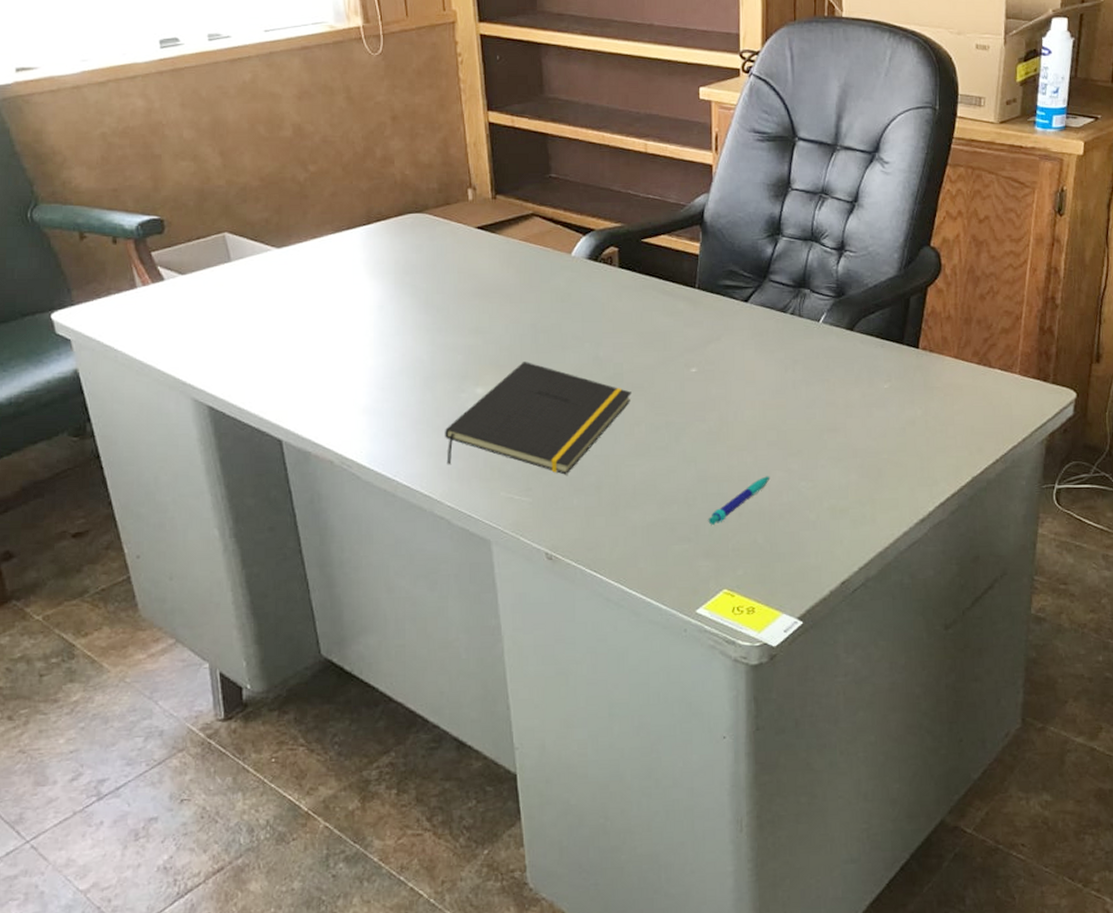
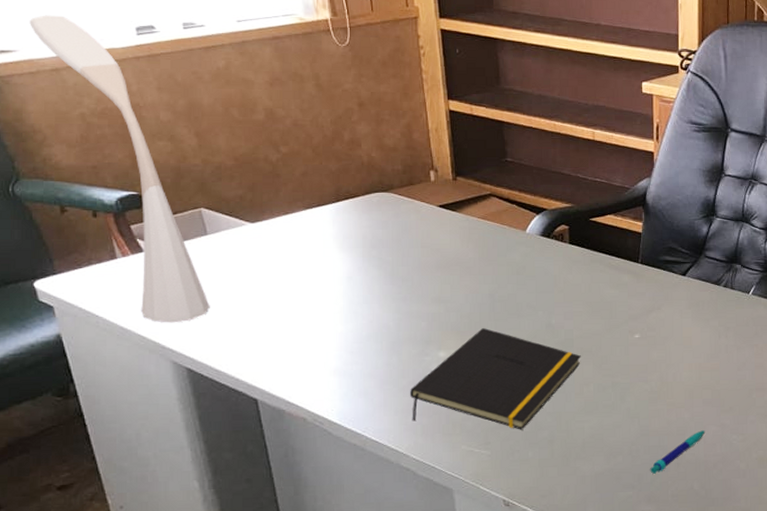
desk lamp: none [50,29,233,357] -> present [29,15,210,323]

